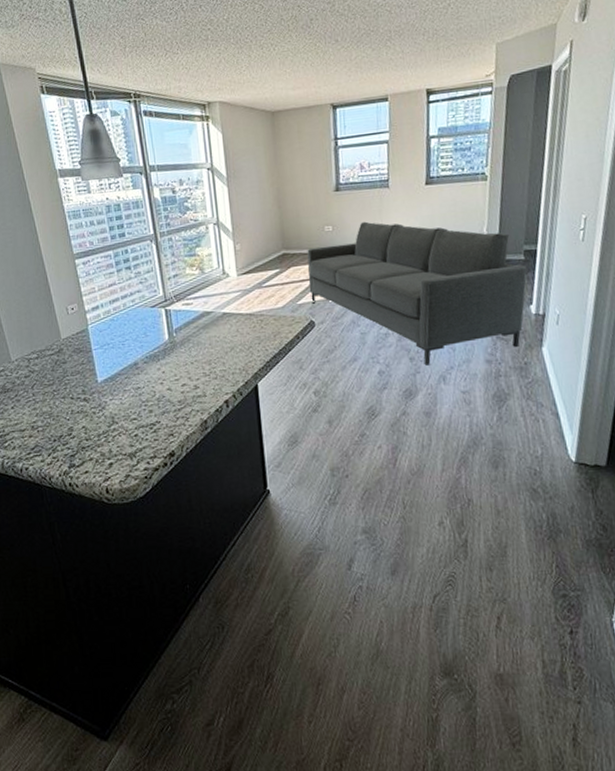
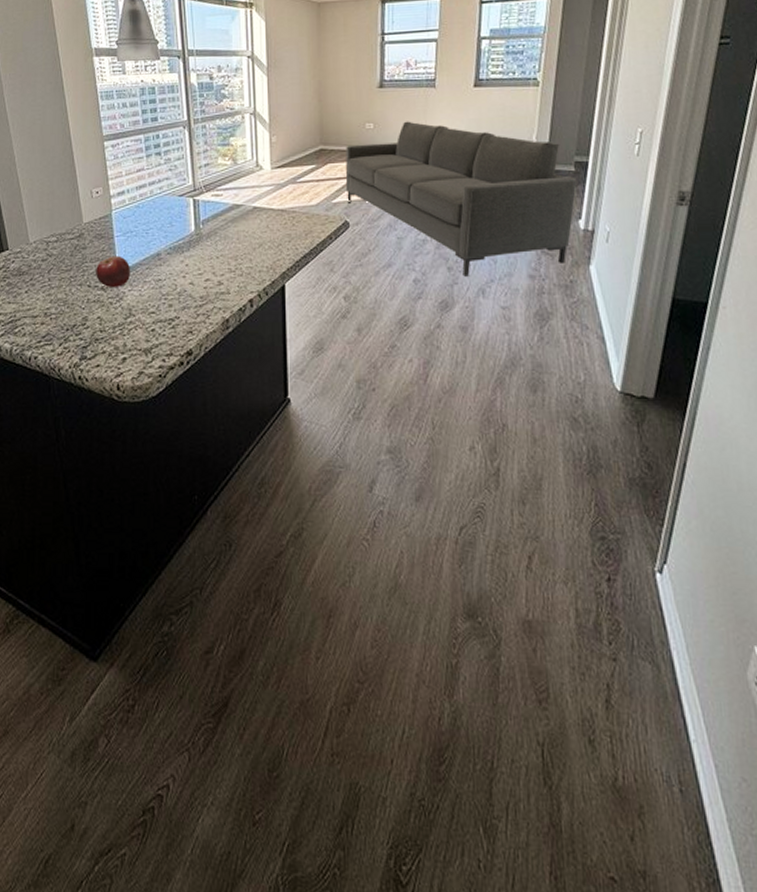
fruit: none [77,367,111,398] -> present [96,256,131,287]

